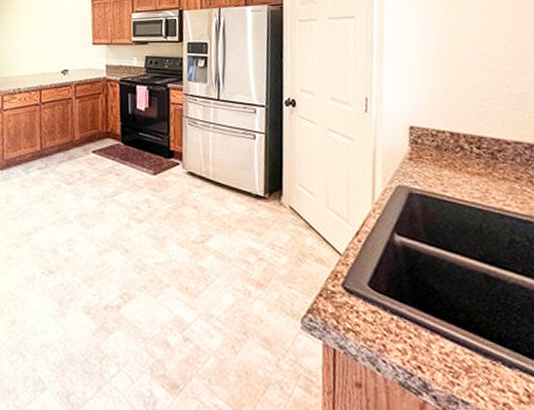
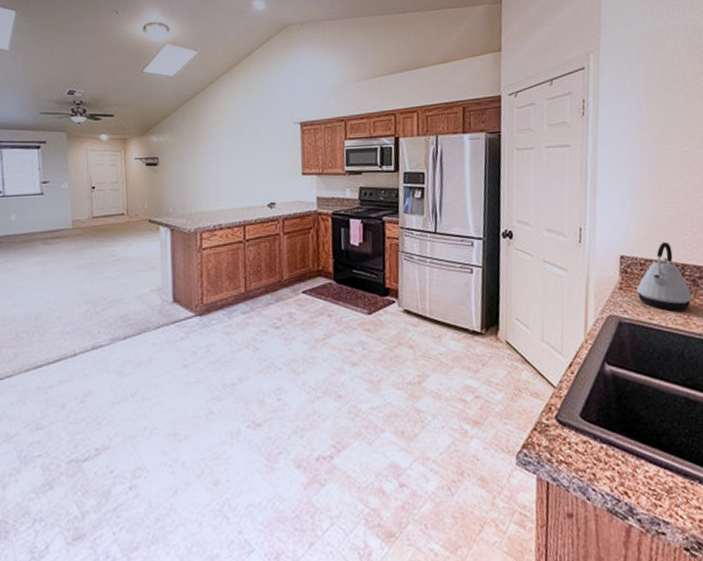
kettle: none [428,113,492,183] -> present [636,242,693,311]

